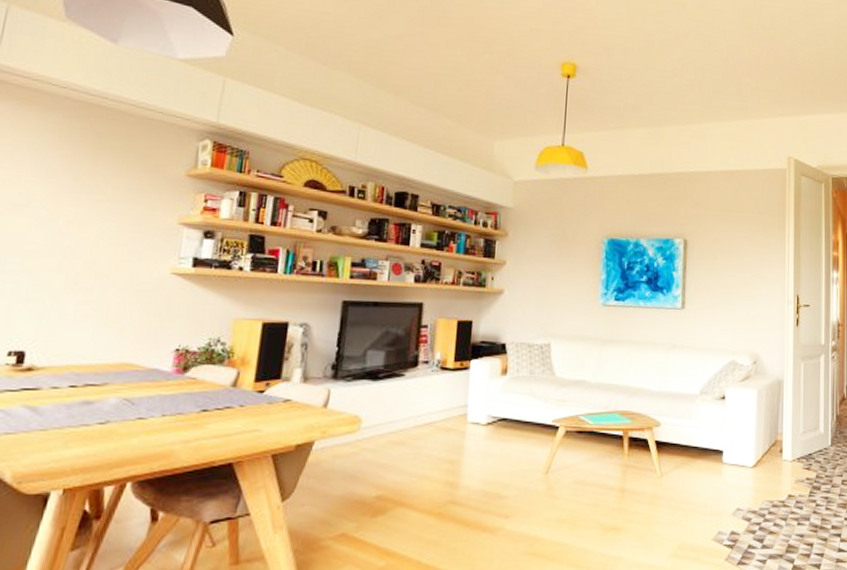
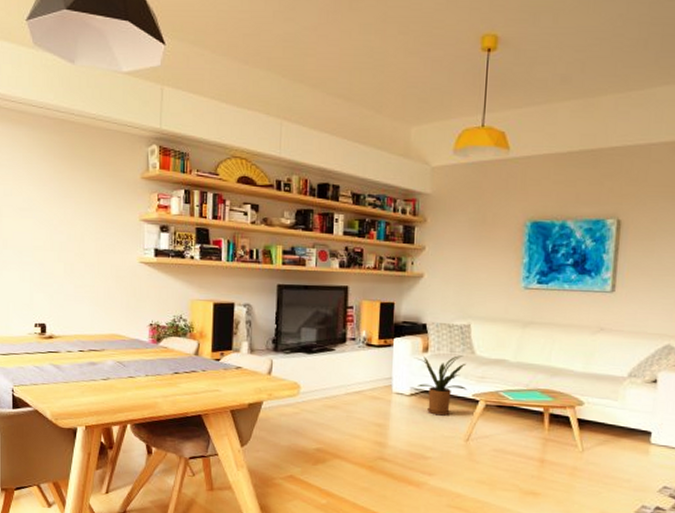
house plant: none [492,377,547,446] -> present [414,355,467,416]

